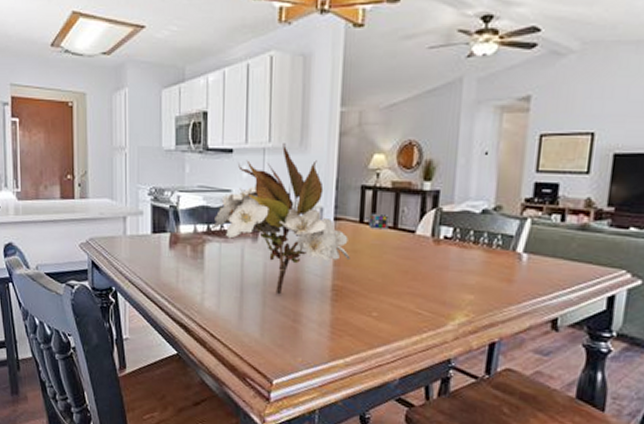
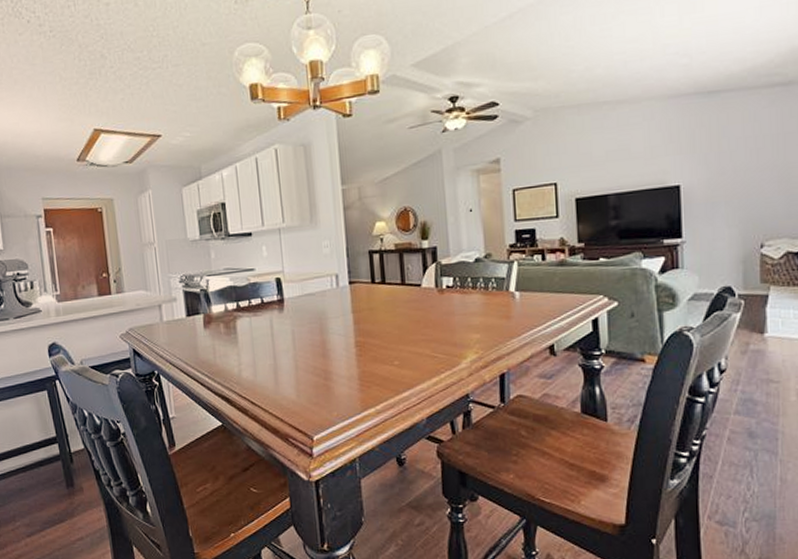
flower arrangement: present [211,143,389,293] -> none [240,222,397,356]

